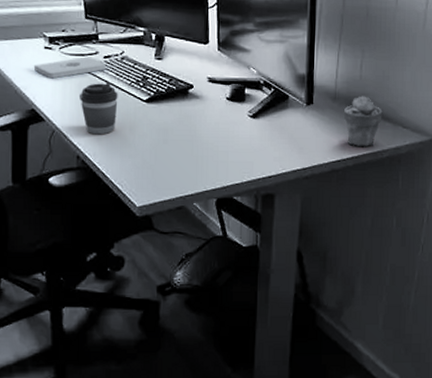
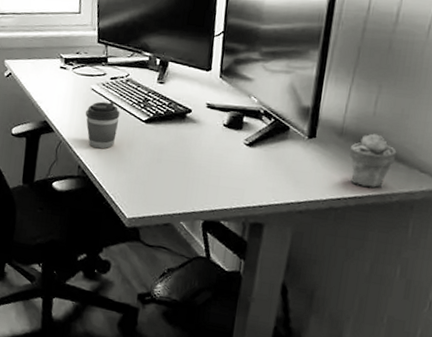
notepad: present [33,56,107,79] -> none [49,77,112,95]

